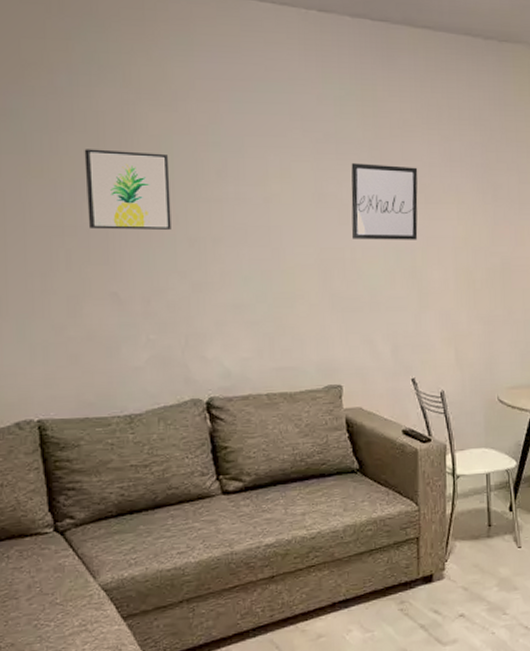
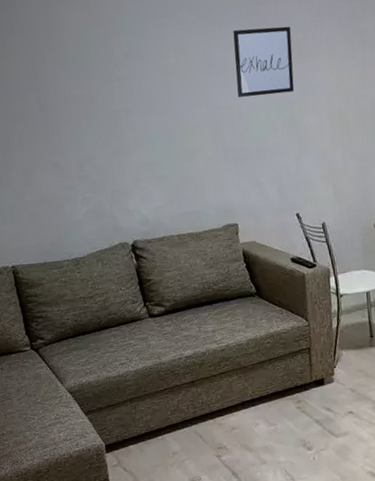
wall art: present [84,149,171,230] -> none [24,45,94,114]

